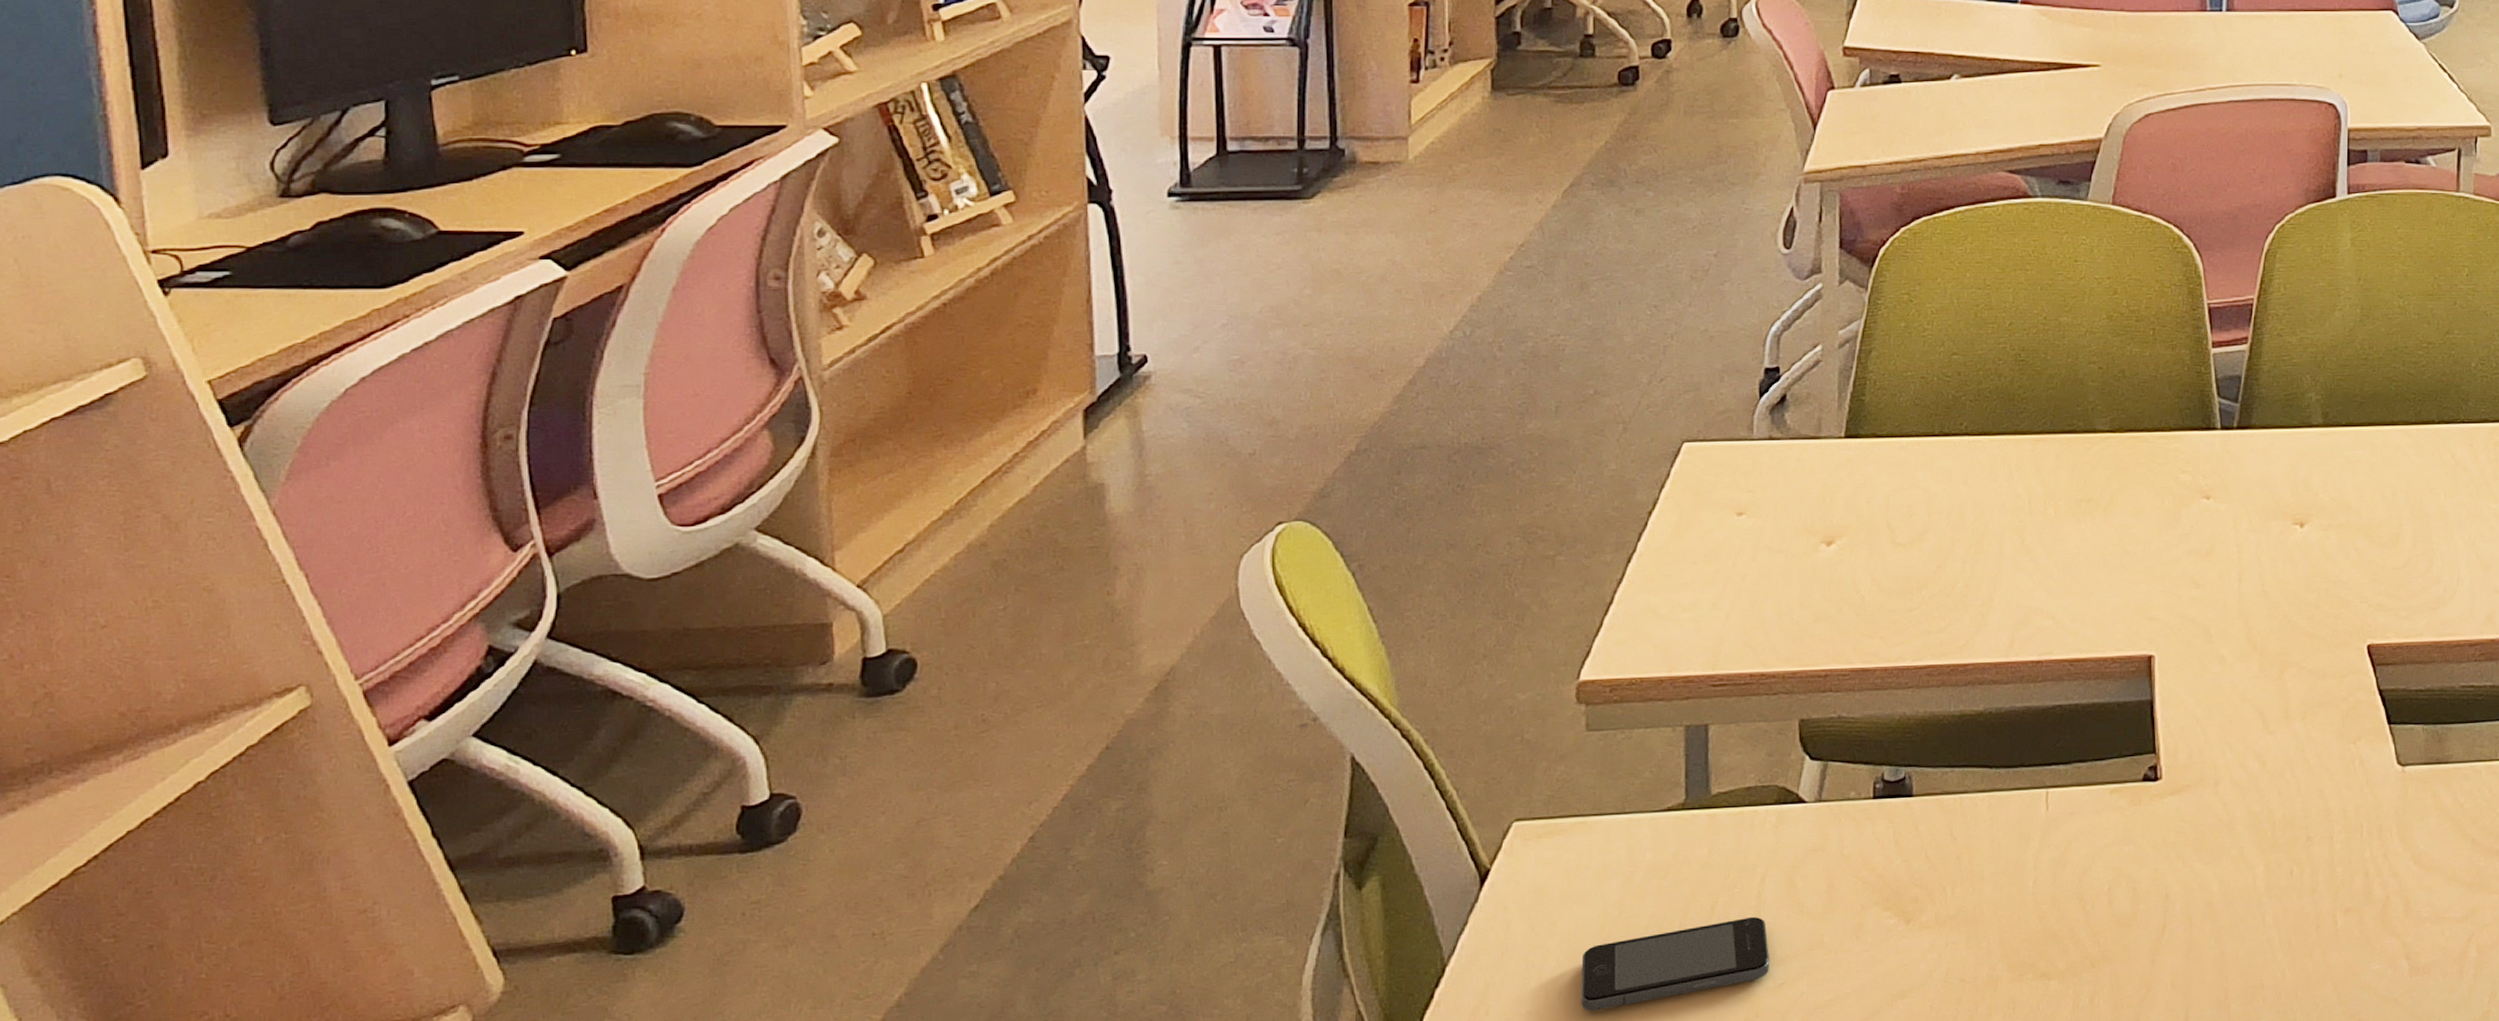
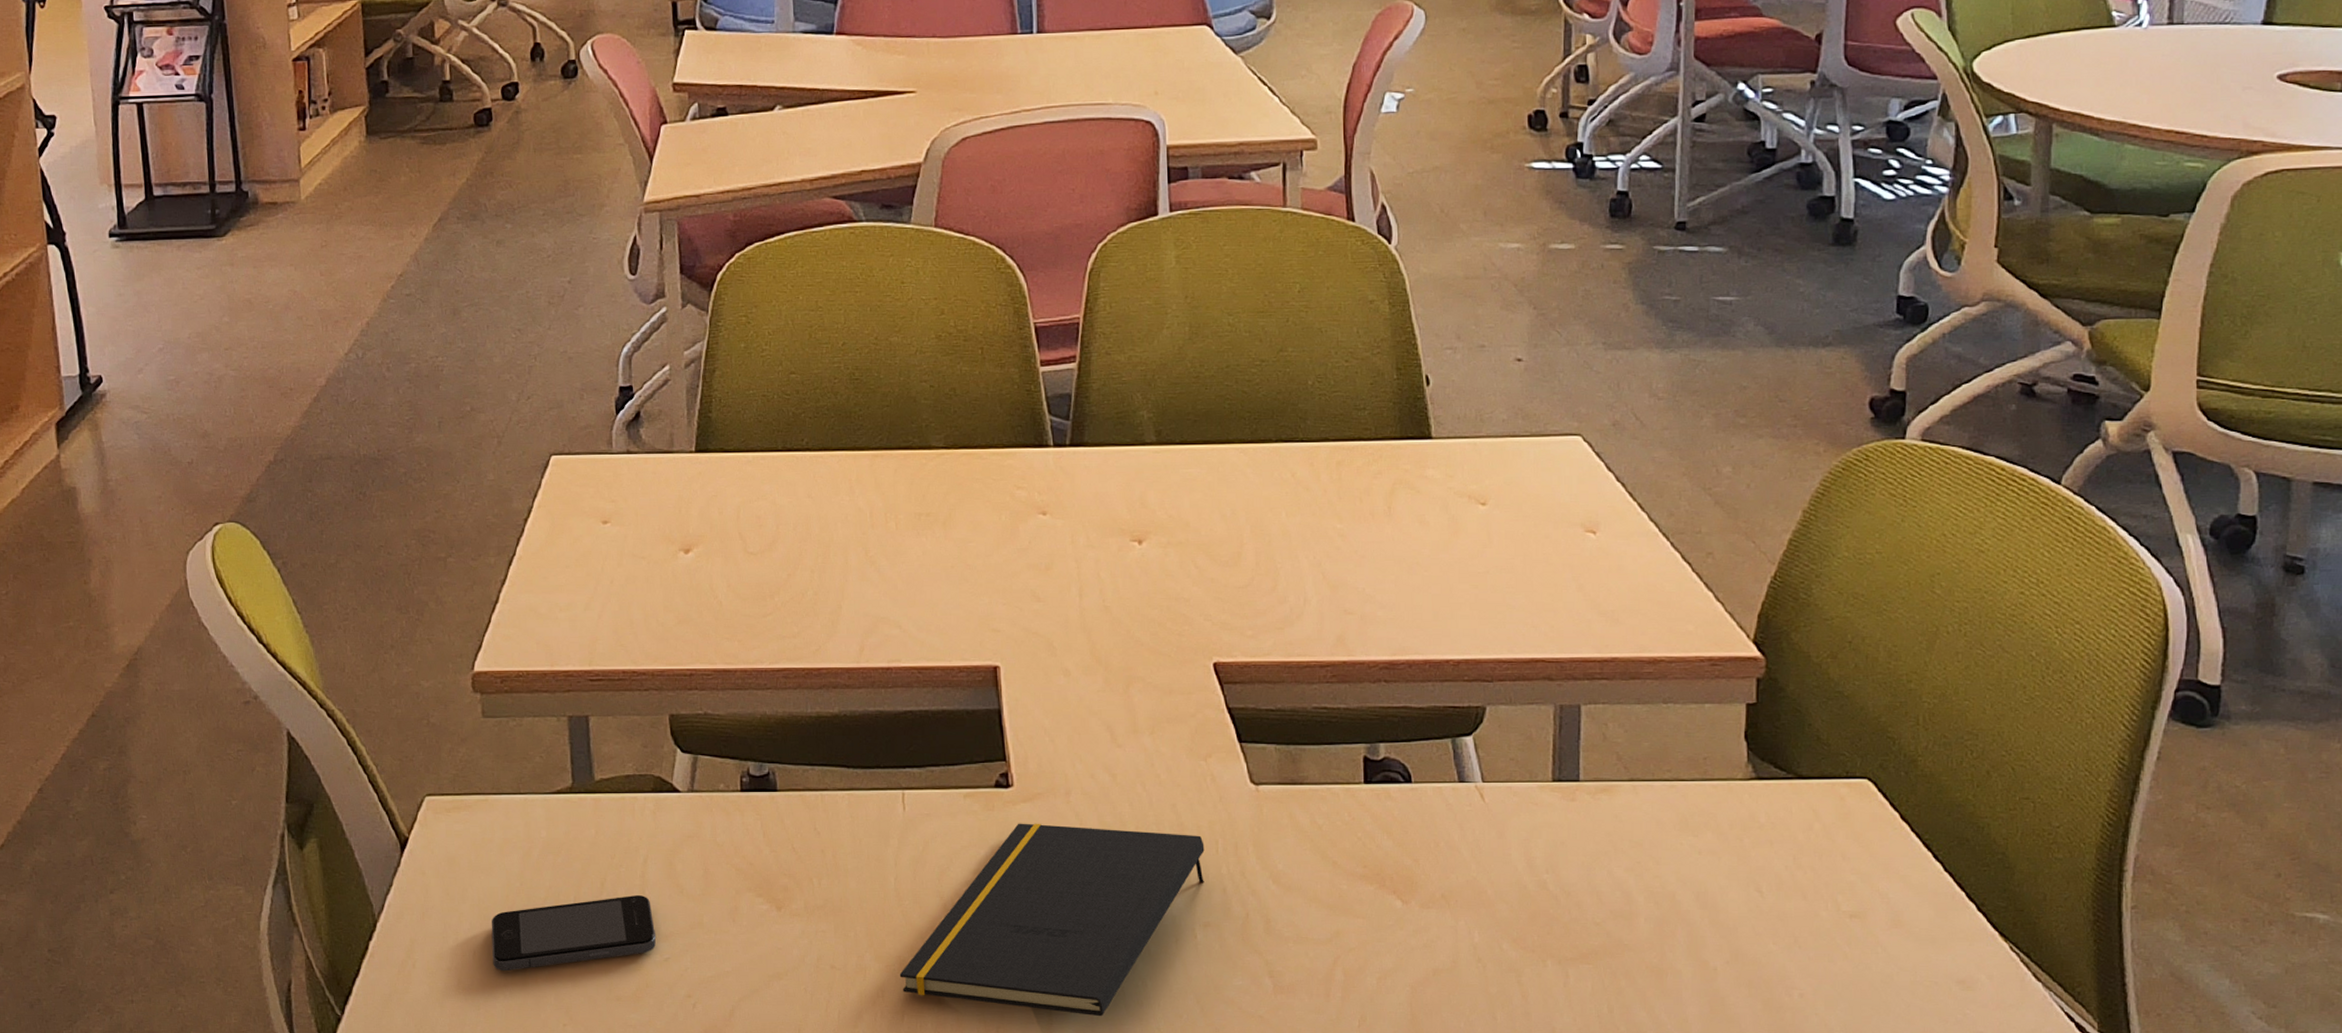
notepad: none [2032,816,2350,1012] -> present [899,823,1205,1017]

